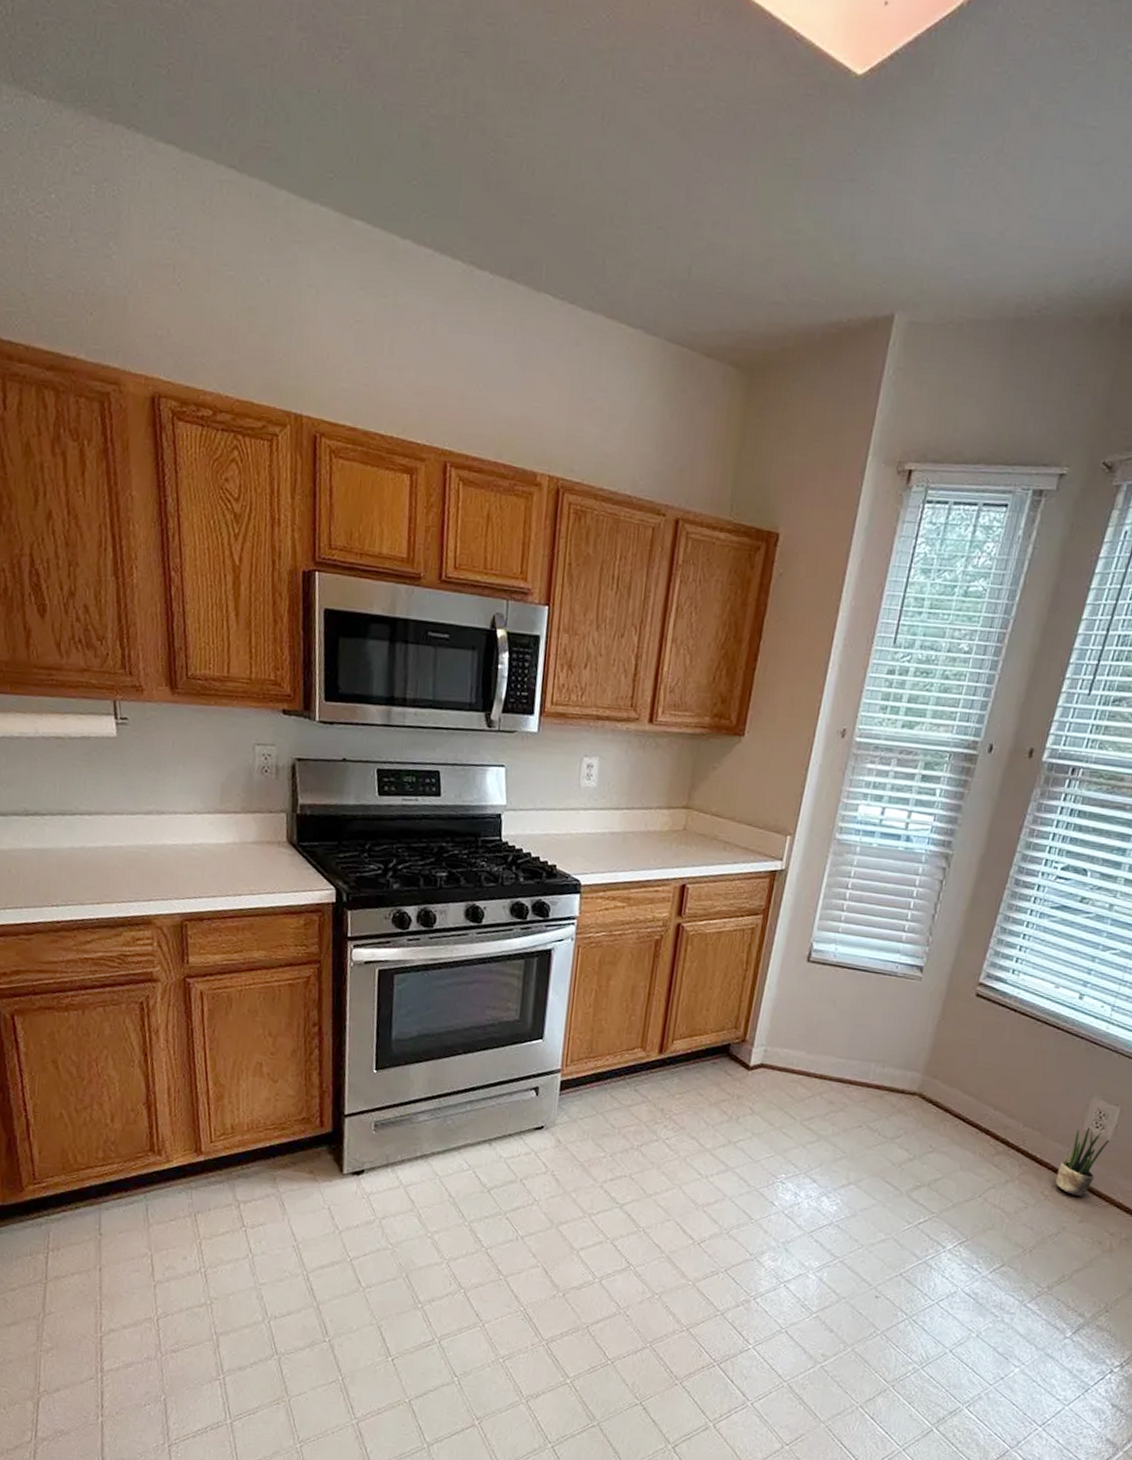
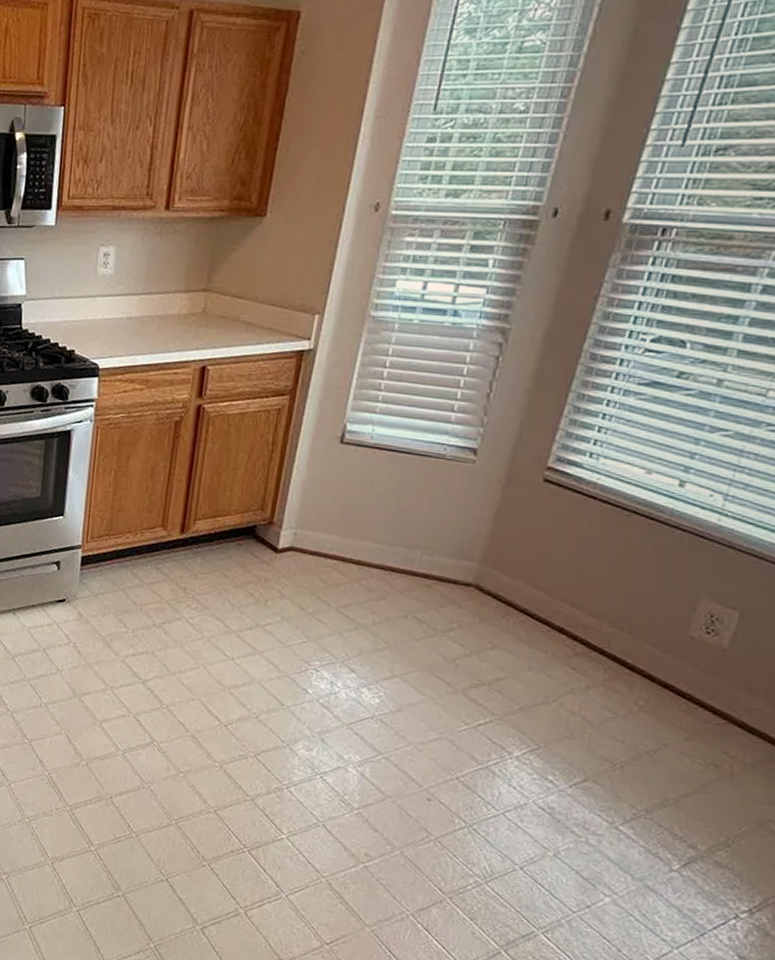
potted plant: present [1055,1127,1110,1196] -> none [652,632,727,710]

